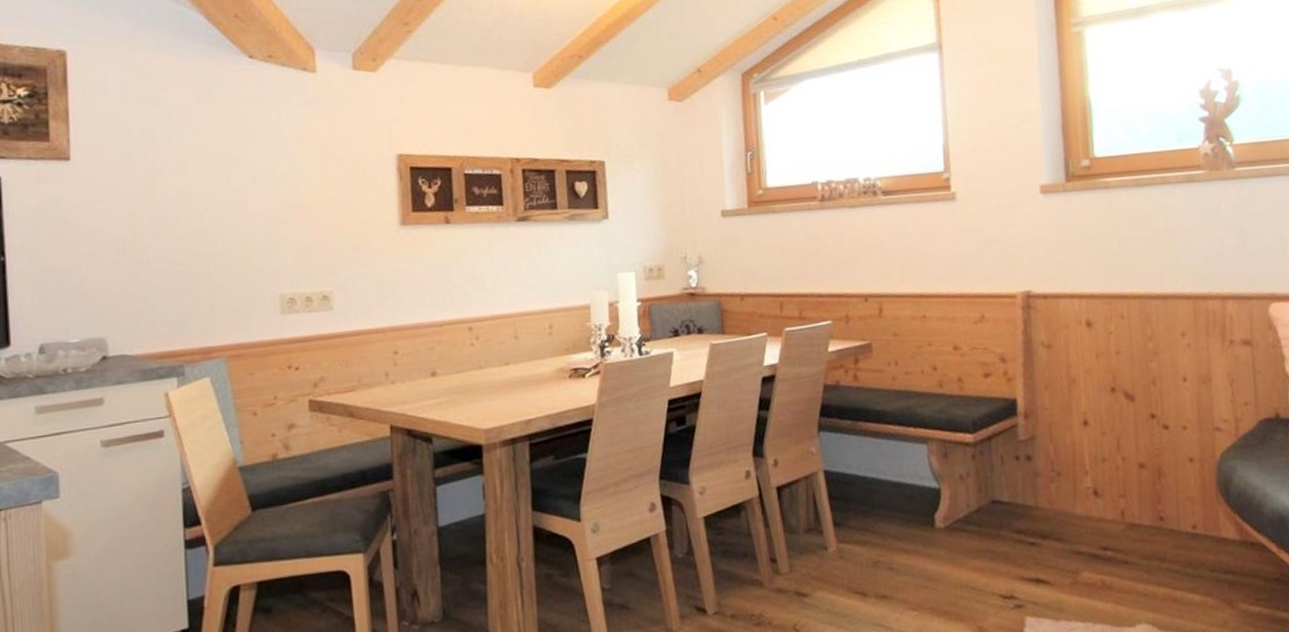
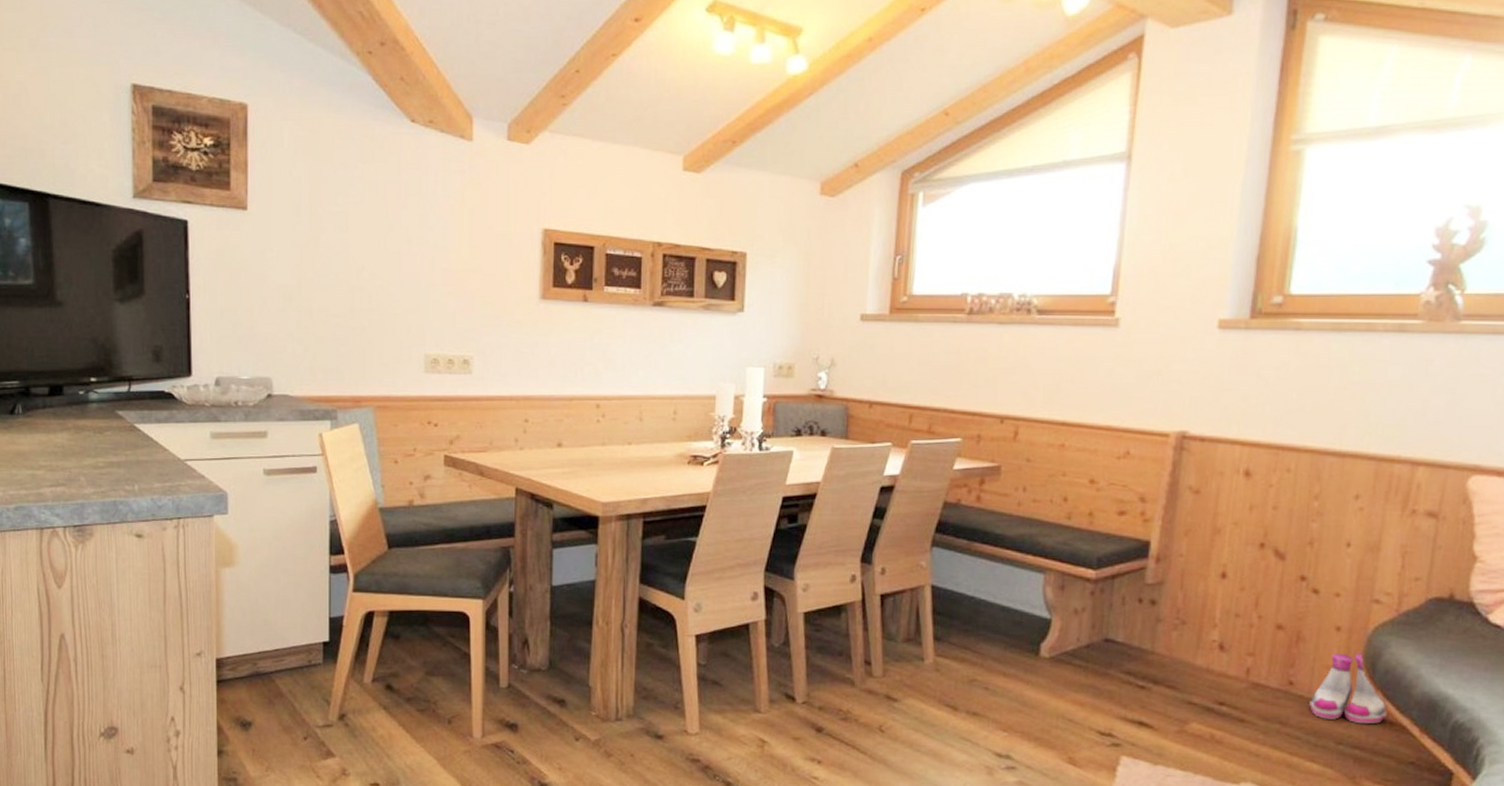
boots: none [1180,480,1247,549] -> present [1309,653,1388,723]

